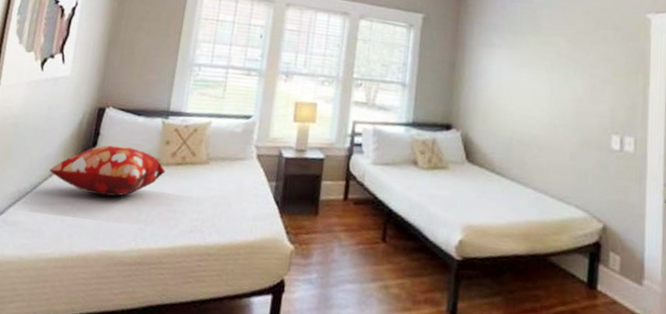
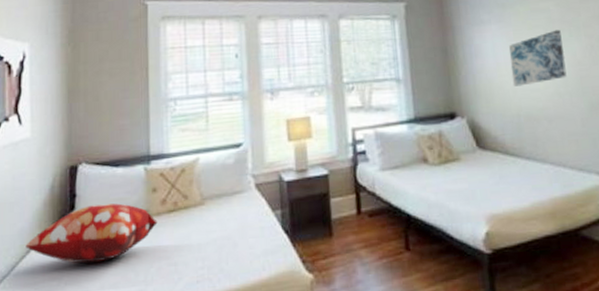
wall art: none [511,64,567,112] -> present [509,29,567,87]

